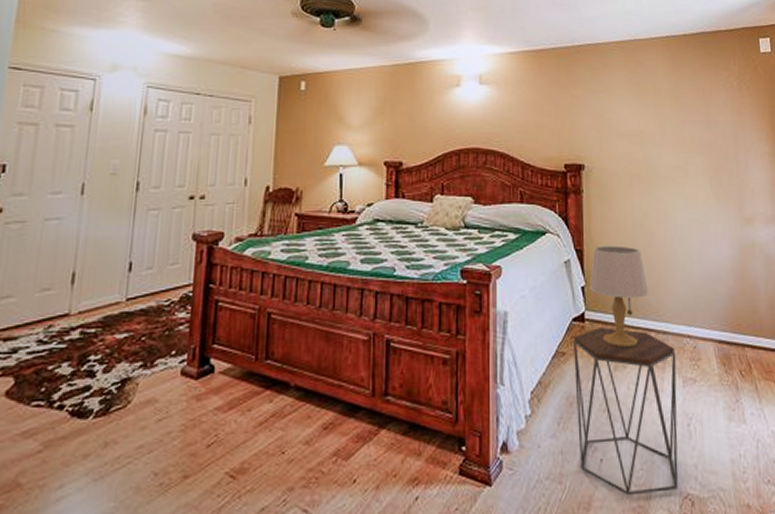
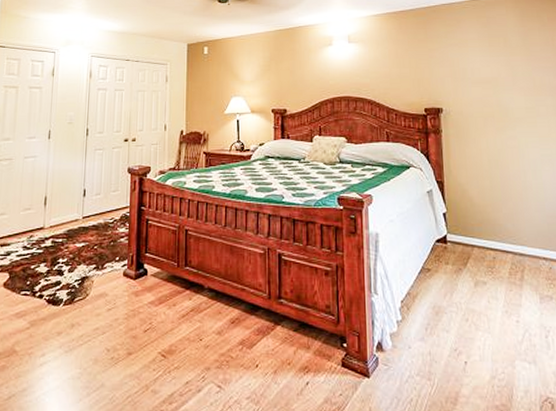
side table: present [573,327,678,496] -> none [437,249,538,395]
table lamp: present [589,245,648,347] -> none [450,178,505,266]

